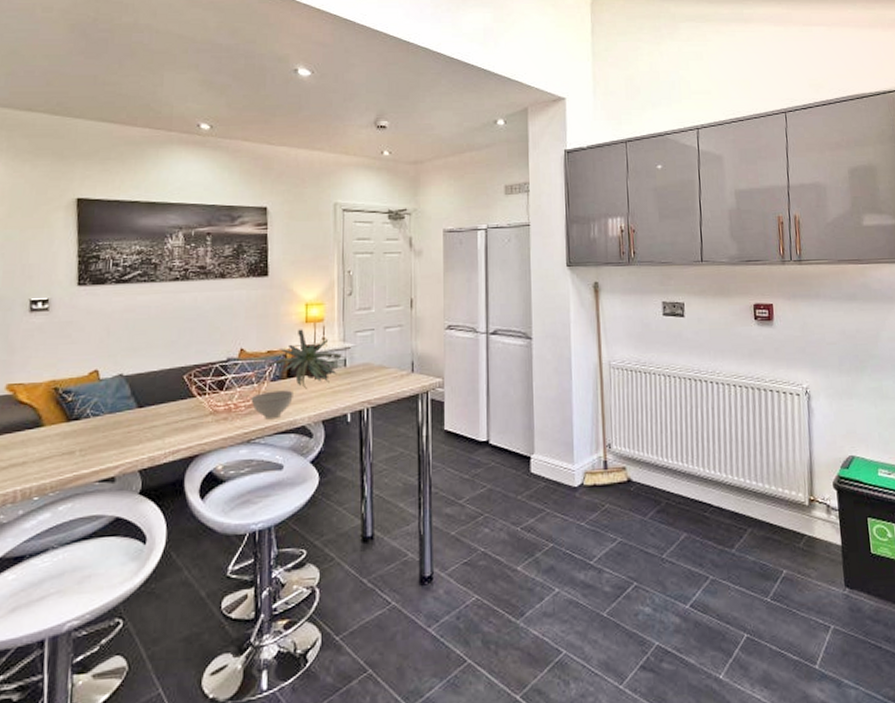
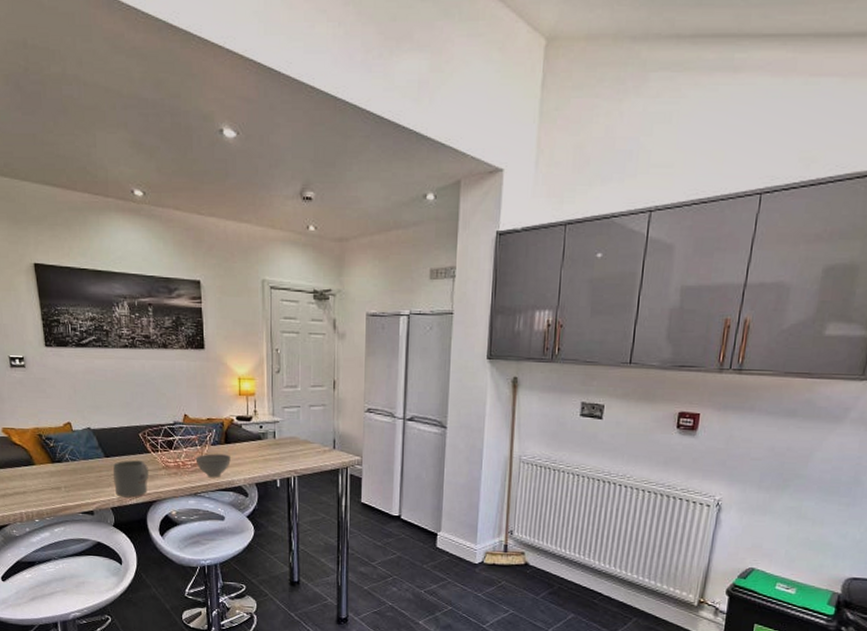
mug: none [145,407,191,456] -> present [112,460,148,498]
plant: present [270,329,342,389] -> none [210,401,271,455]

